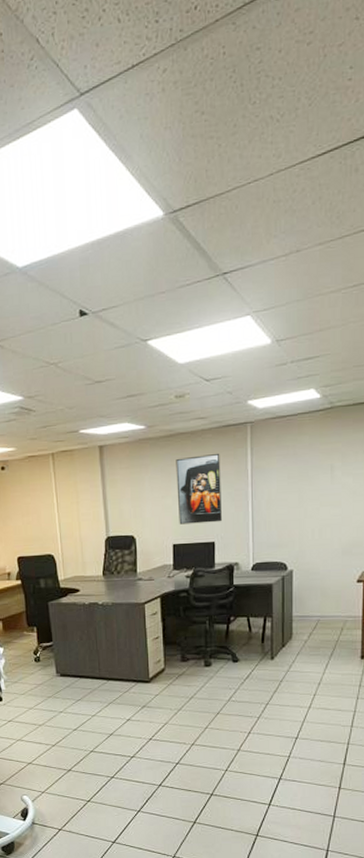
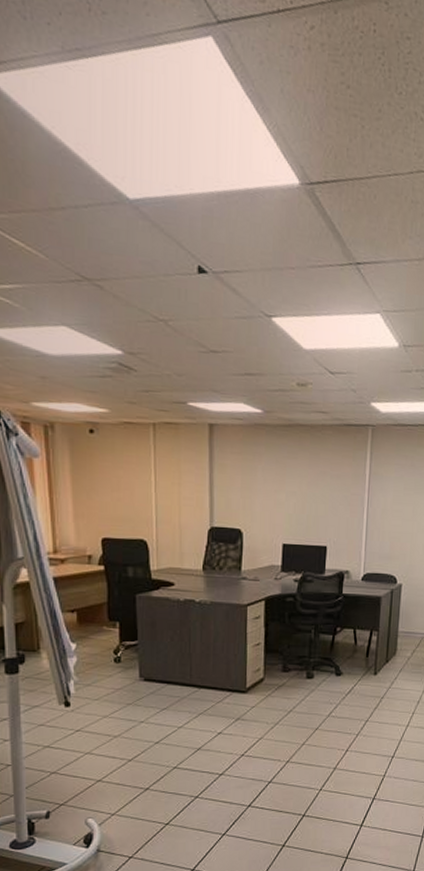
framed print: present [176,453,222,525] -> none [291,451,339,526]

